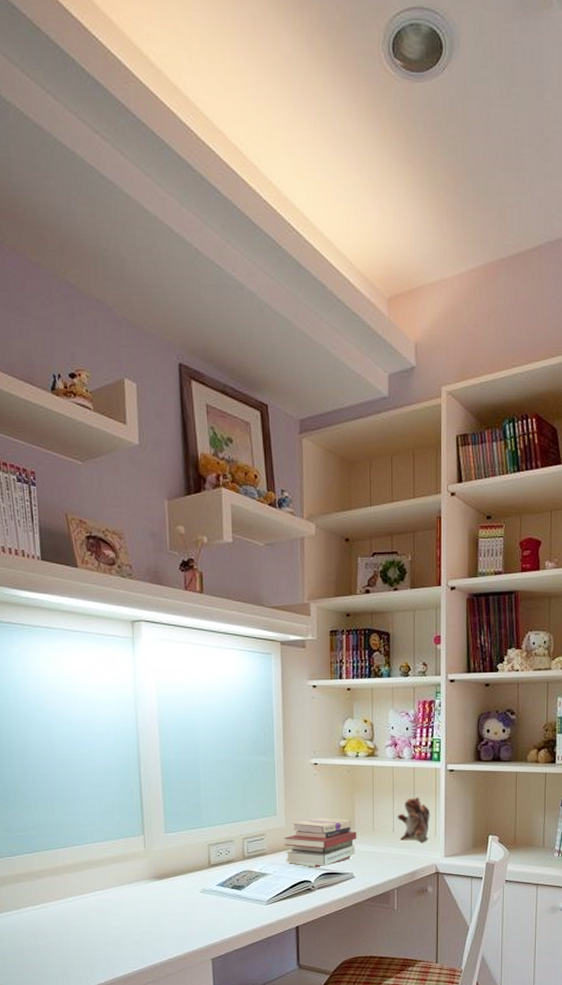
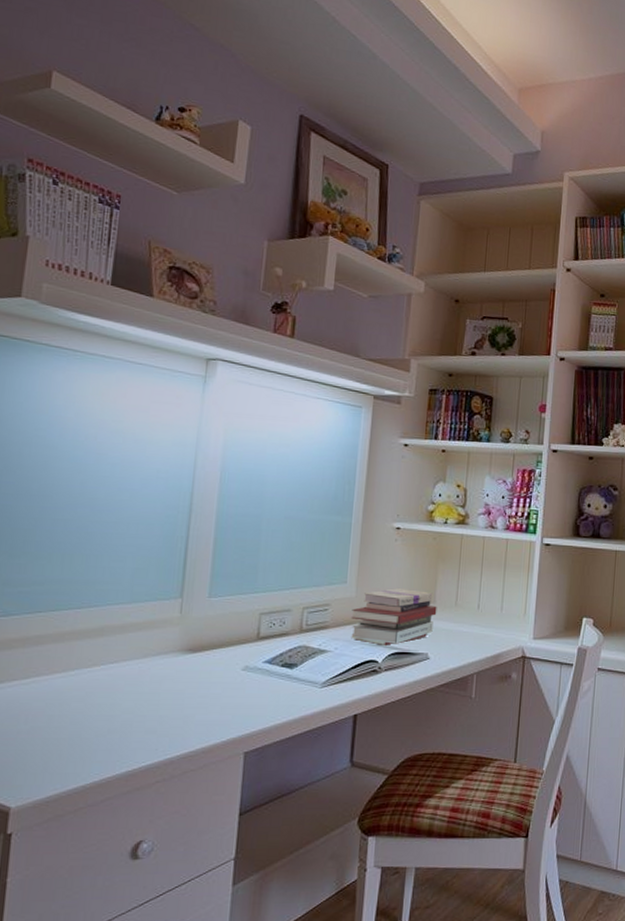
plush toy: present [397,796,431,844] -> none [483,571,521,624]

